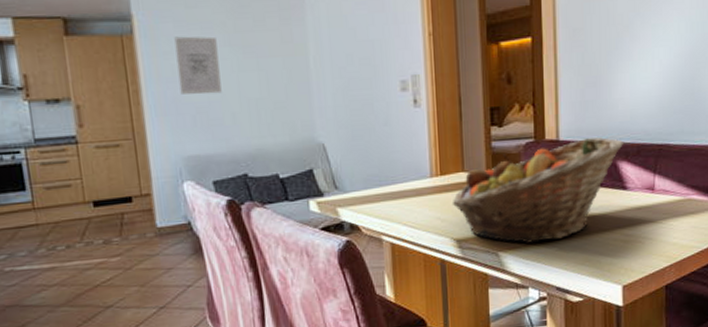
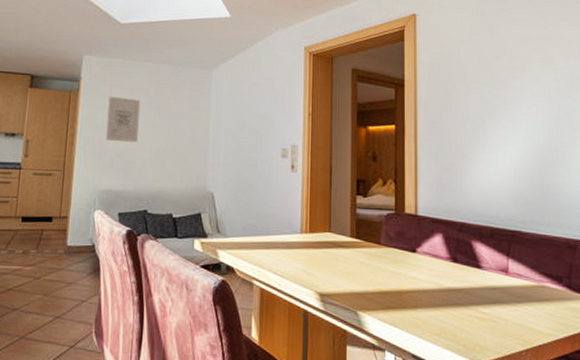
fruit basket: present [452,137,625,243] -> none [318,216,479,307]

